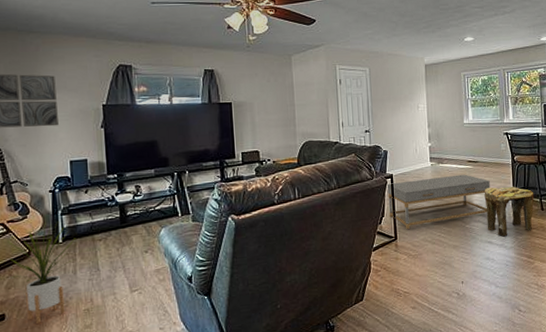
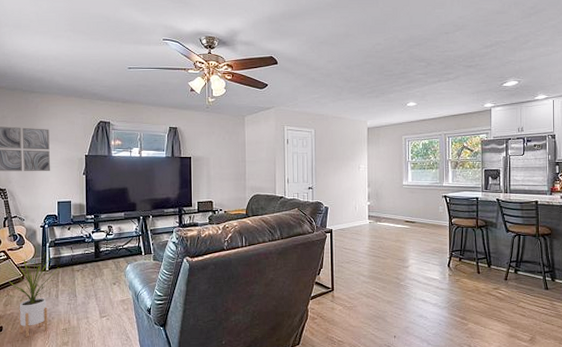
coffee table: present [387,174,490,230] -> none [327,233,426,283]
stool: present [484,186,534,237] -> none [420,248,471,296]

